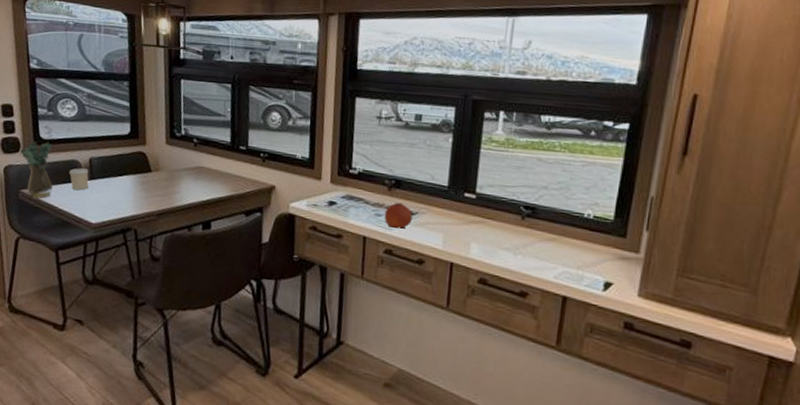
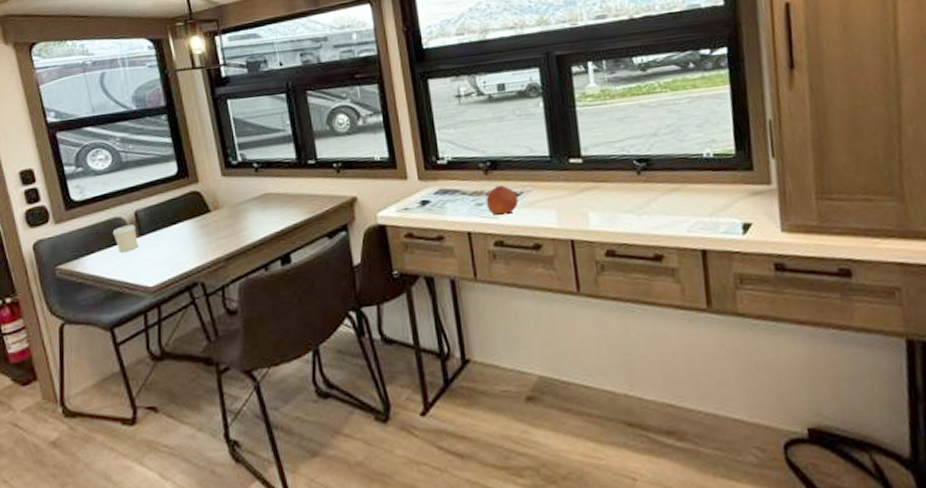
vase: present [20,139,53,200] -> none [50,202,95,274]

